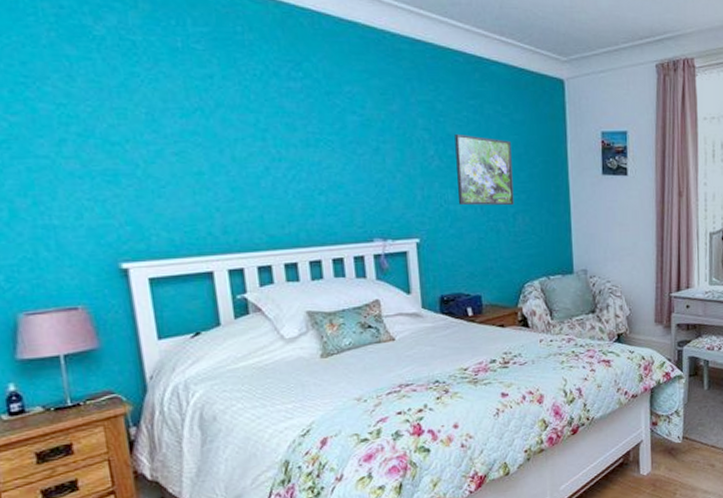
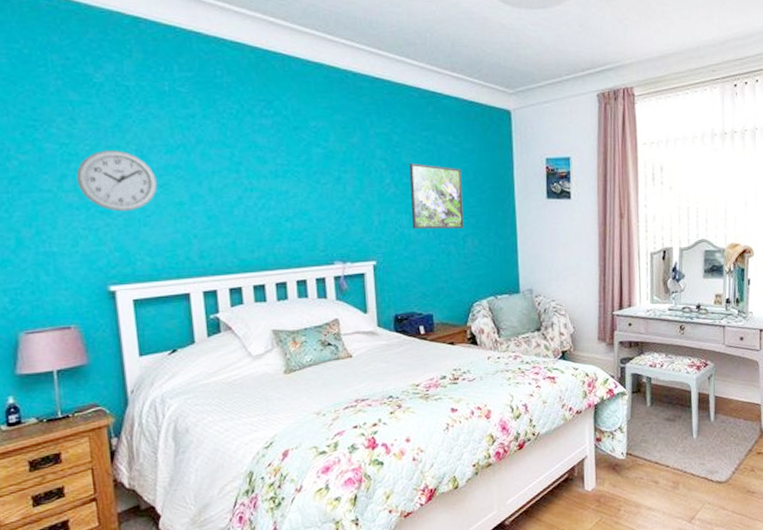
wall clock: none [77,112,172,182] -> present [76,150,157,212]

